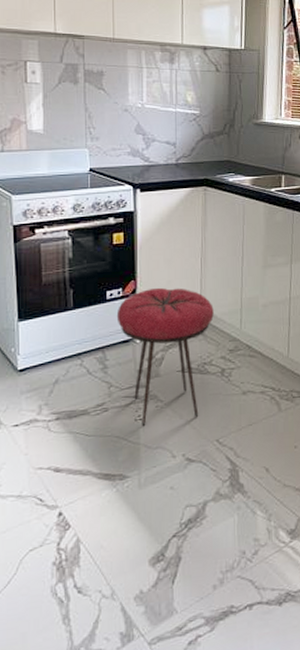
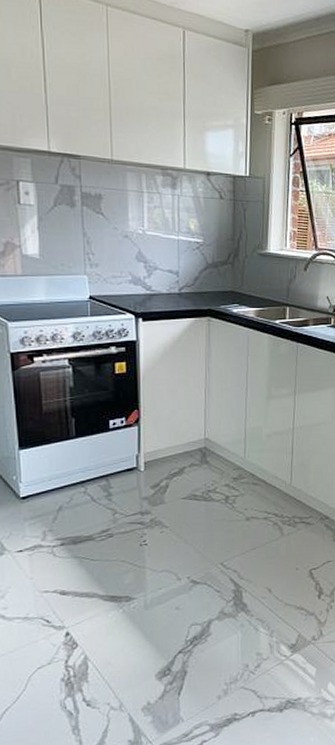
stool: present [116,287,214,427] -> none [120,417,218,551]

